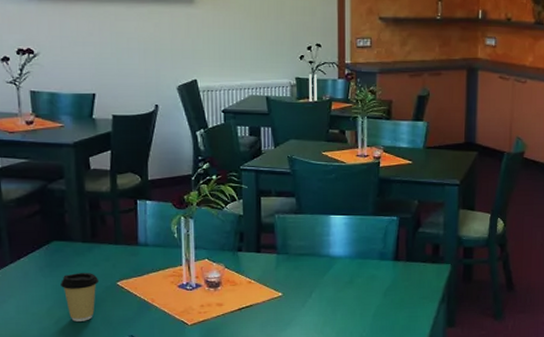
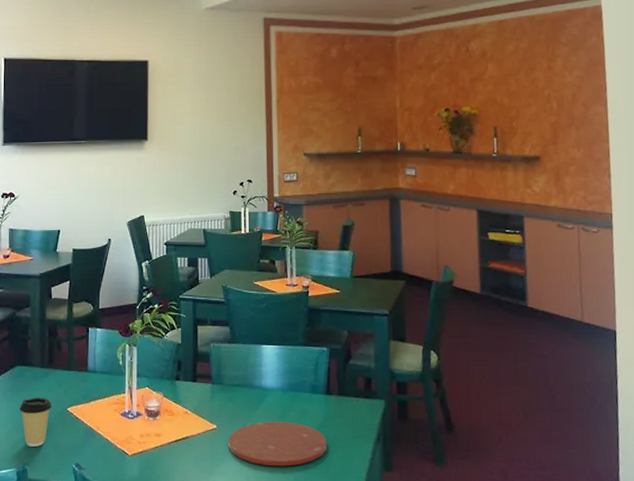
plate: none [294,287,394,328] -> present [228,421,327,467]

